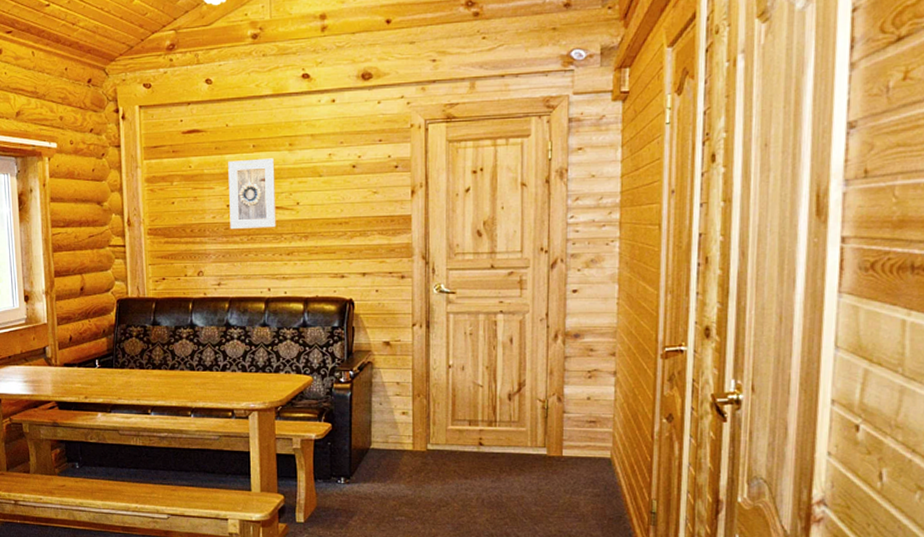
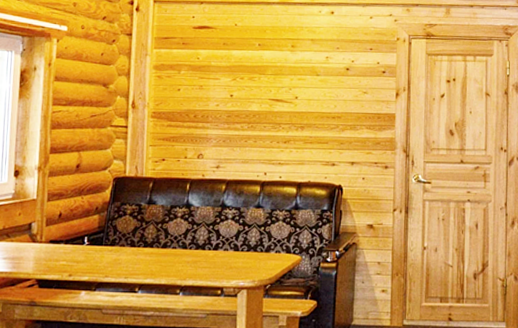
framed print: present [228,158,276,230] -> none [232,56,278,118]

